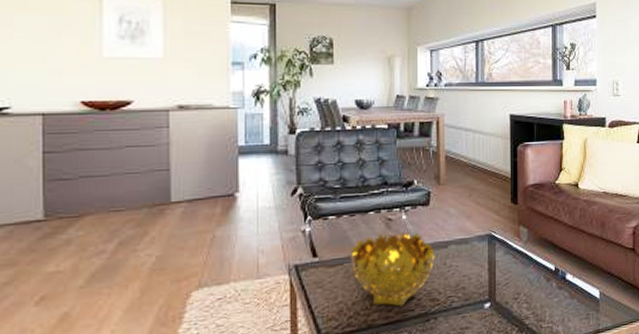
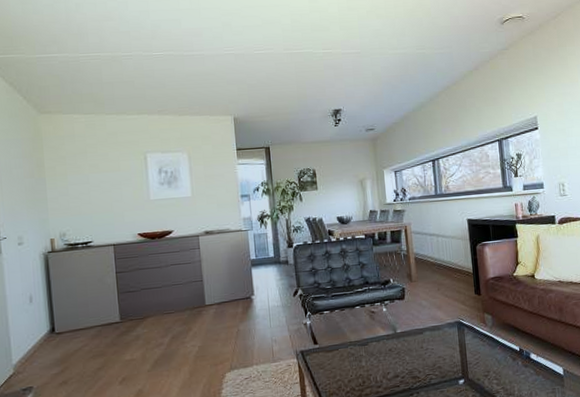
decorative bowl: present [351,231,435,307] -> none [344,321,413,383]

